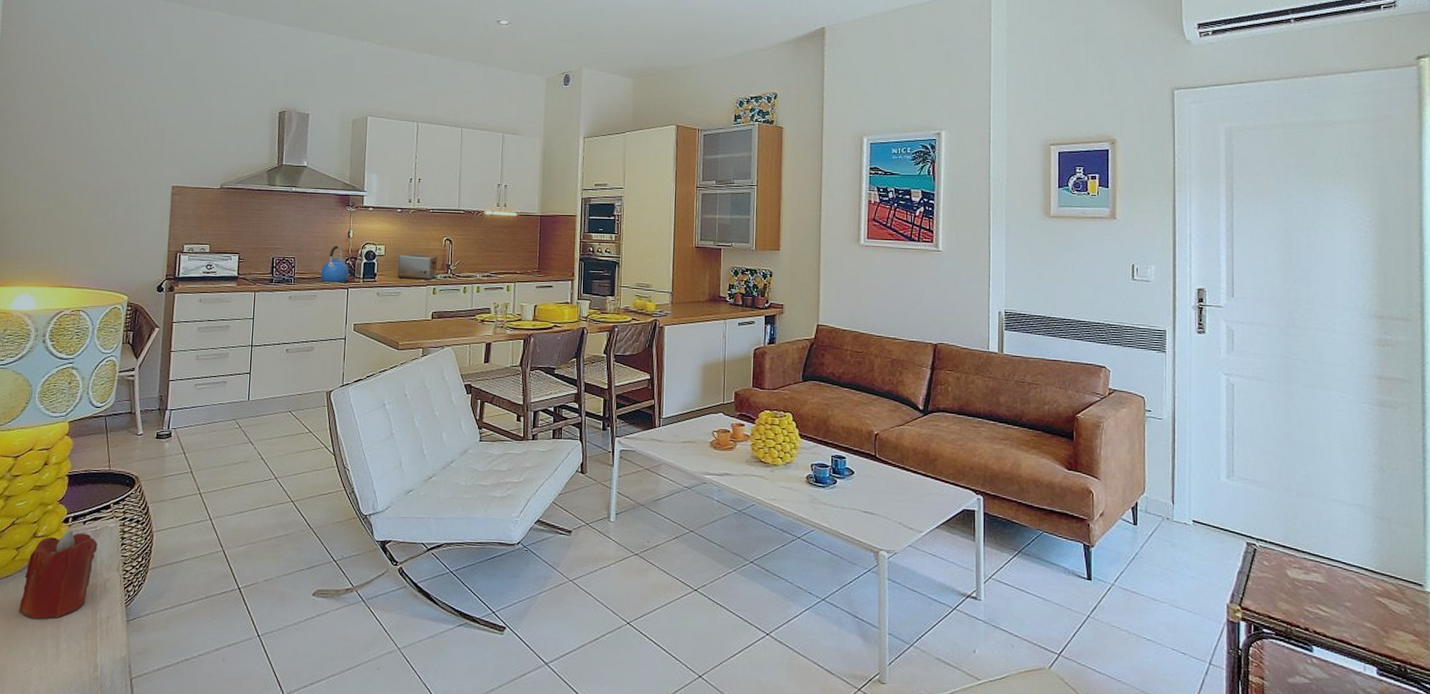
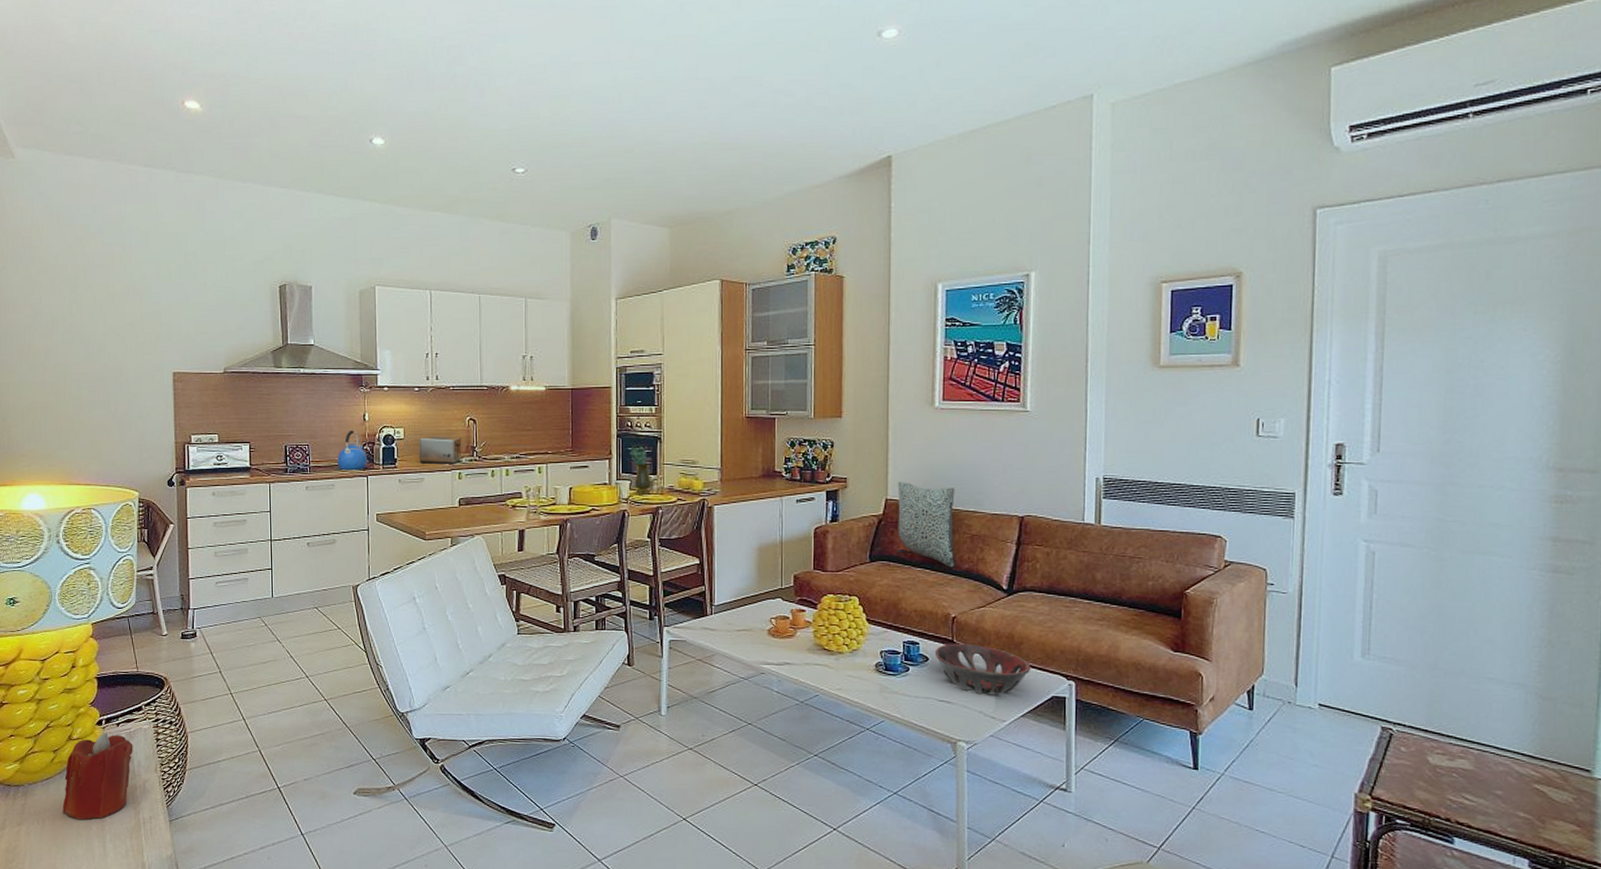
vase: none [590,267,609,315] -> present [629,444,651,496]
pillow: none [827,310,878,389] -> present [897,482,955,568]
decorative bowl: none [859,458,945,508] -> present [934,643,1031,695]

